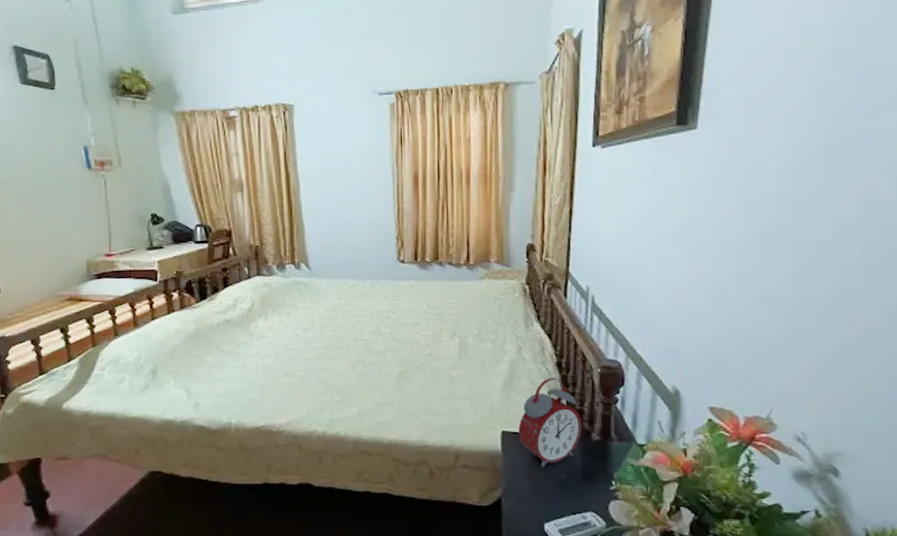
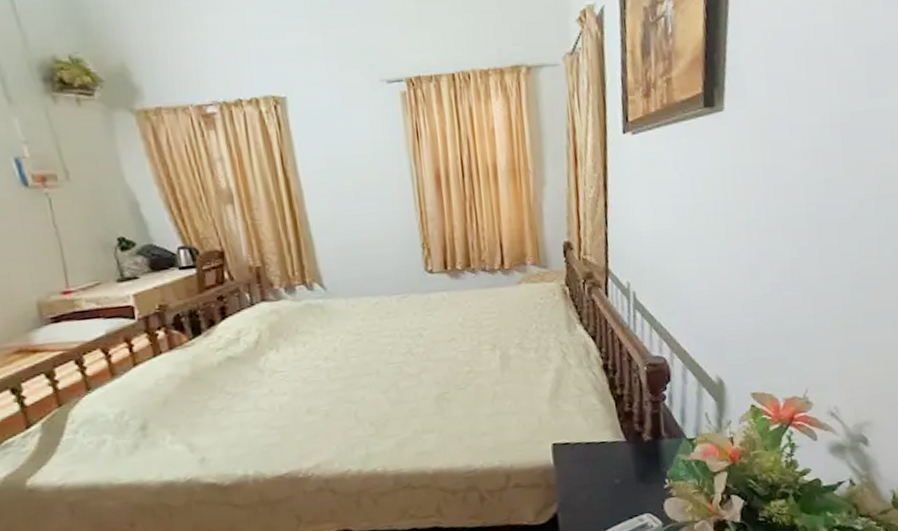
alarm clock: present [518,377,582,468] -> none [569,381,633,476]

